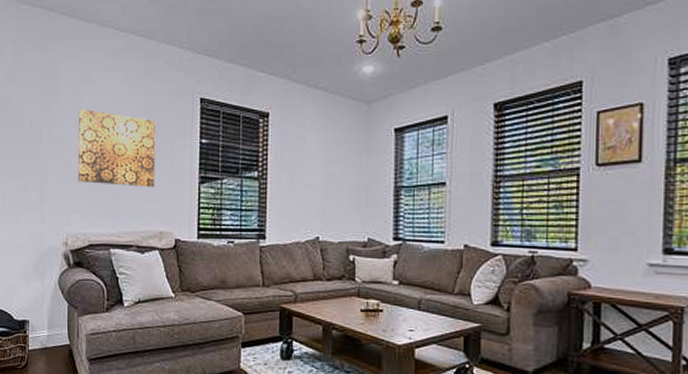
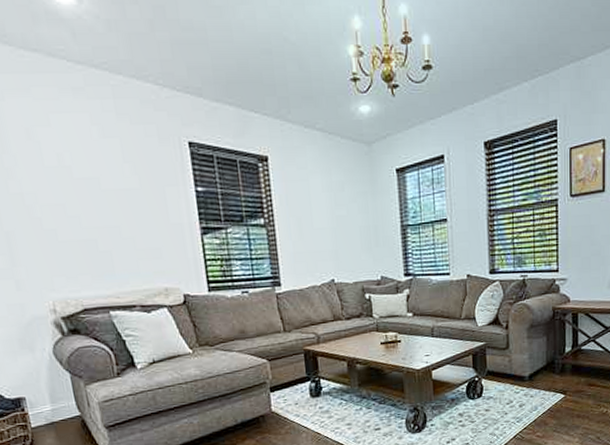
wall art: present [78,108,156,187] -> none [40,156,151,243]

